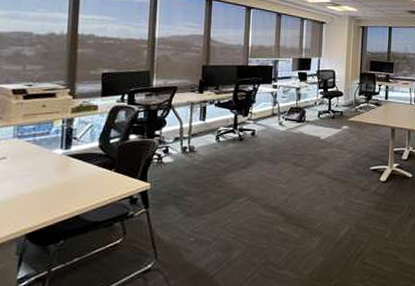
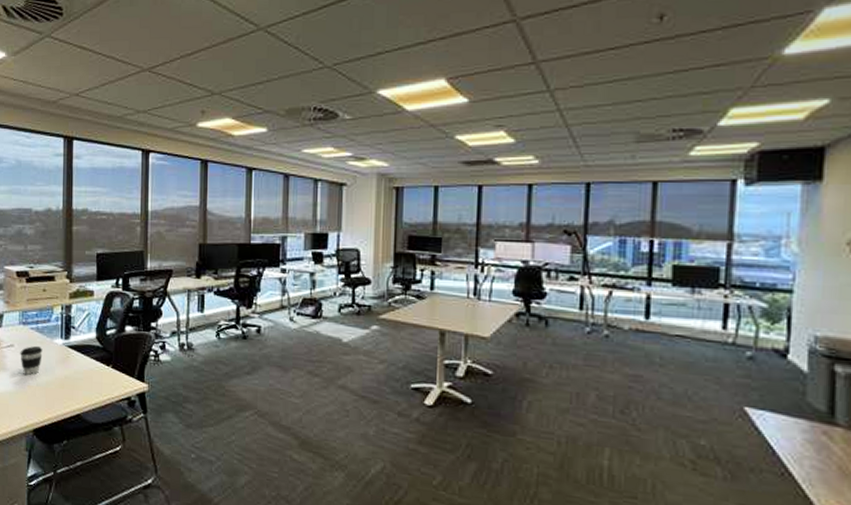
coffee cup: none [13,156,40,185] -> present [20,345,43,376]

